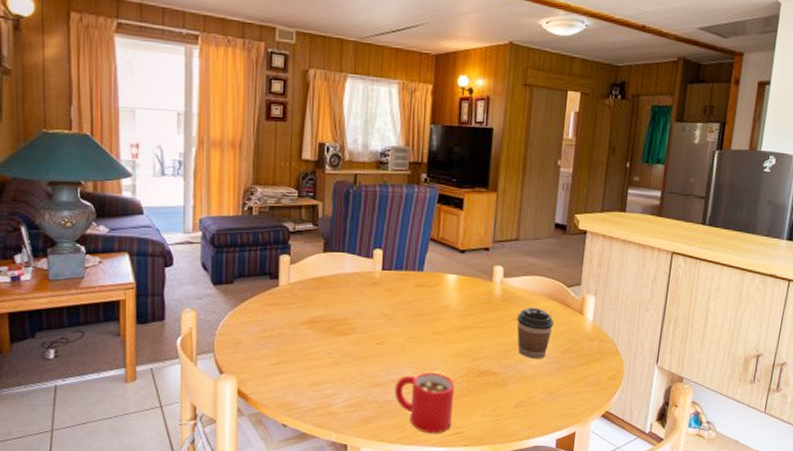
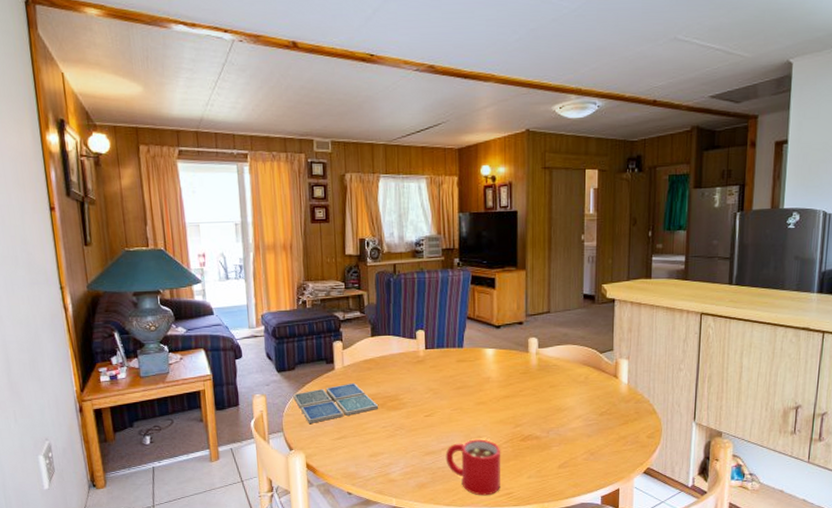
drink coaster: none [229,302,326,345] -> present [293,382,379,423]
coffee cup: present [516,307,554,359] -> none [554,374,590,422]

